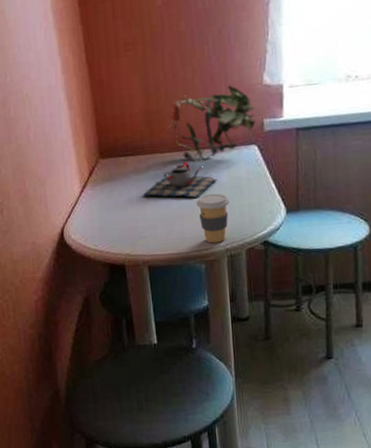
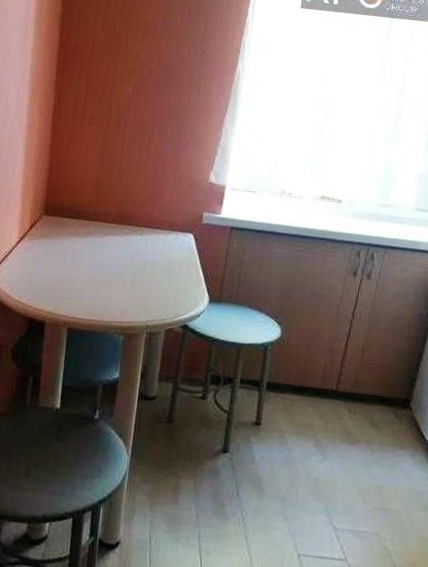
teapot: present [143,162,218,199] -> none [78,235,152,272]
cut plant: present [164,85,256,163] -> none [113,175,197,239]
coffee cup: present [196,193,230,243] -> none [127,269,160,318]

